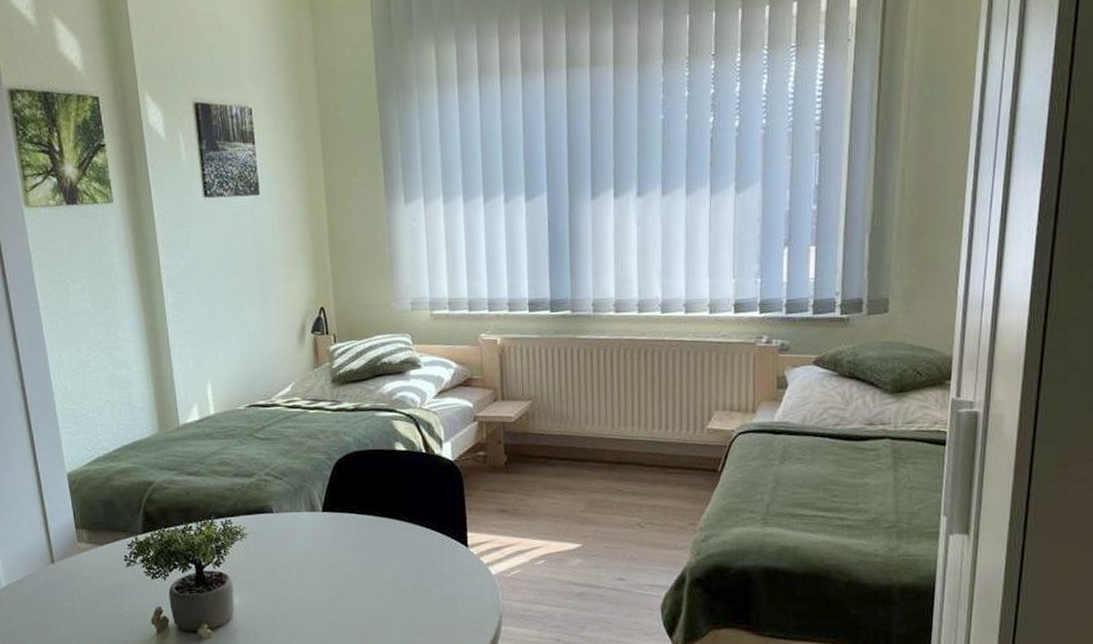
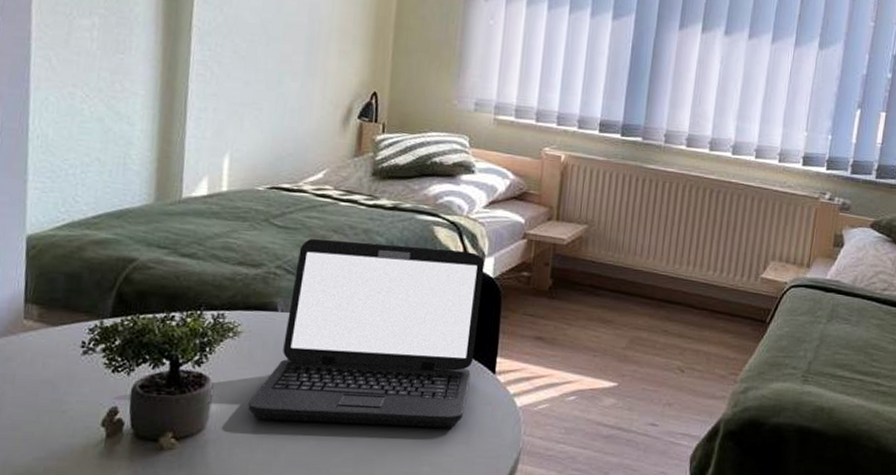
laptop: none [263,440,448,607] -> present [248,238,485,428]

